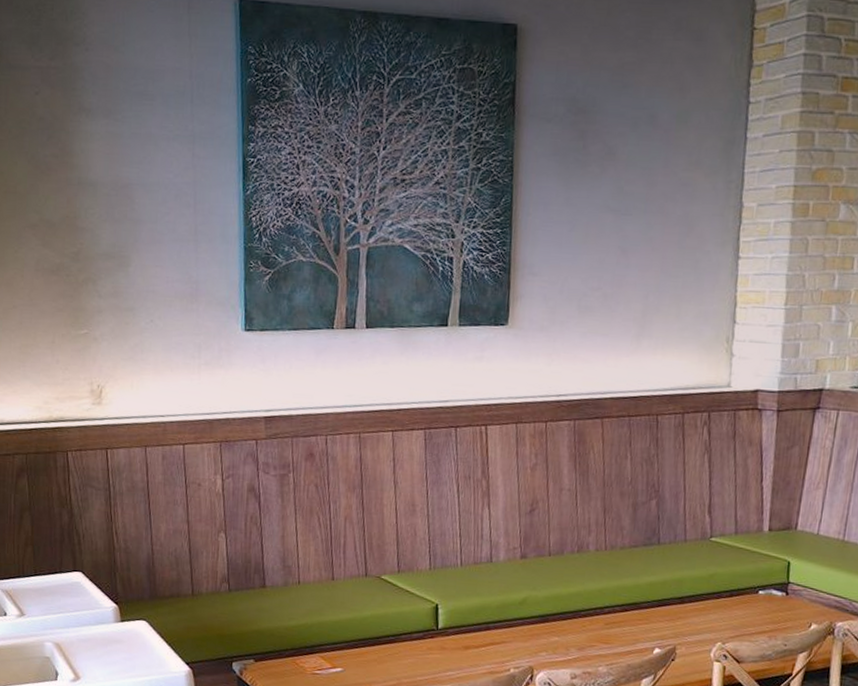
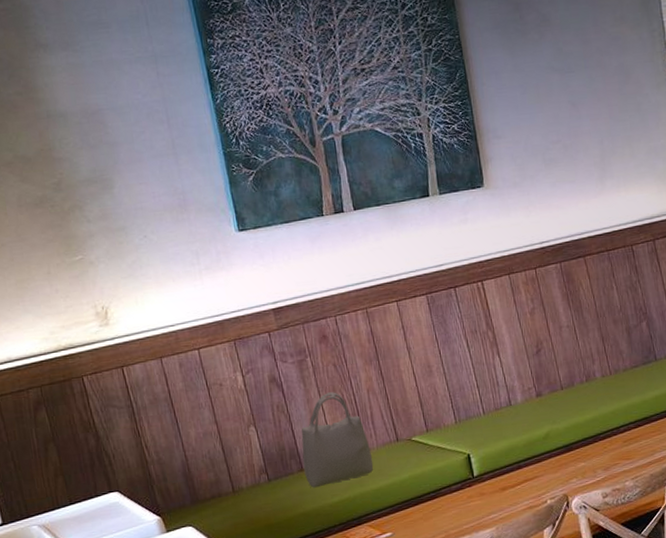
handbag: none [266,513,338,608] -> present [301,392,374,488]

